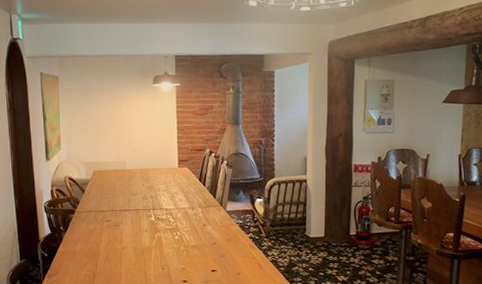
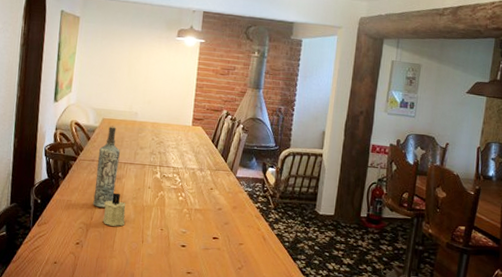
bottle: none [94,176,115,254] -> present [93,125,120,208]
candle: none [106,239,127,270] -> present [103,192,126,227]

